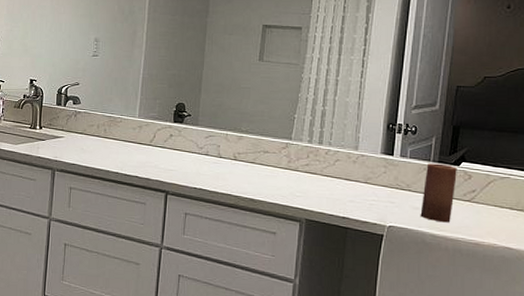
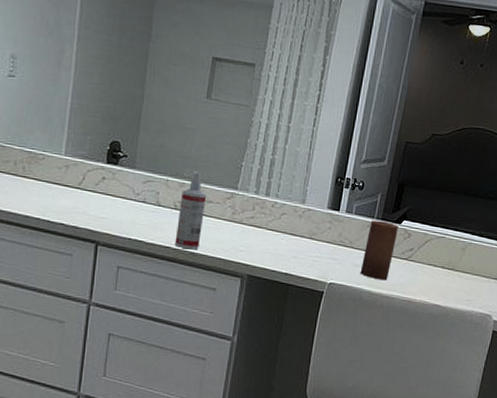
spray bottle: none [235,125,263,197] -> present [174,171,207,250]

